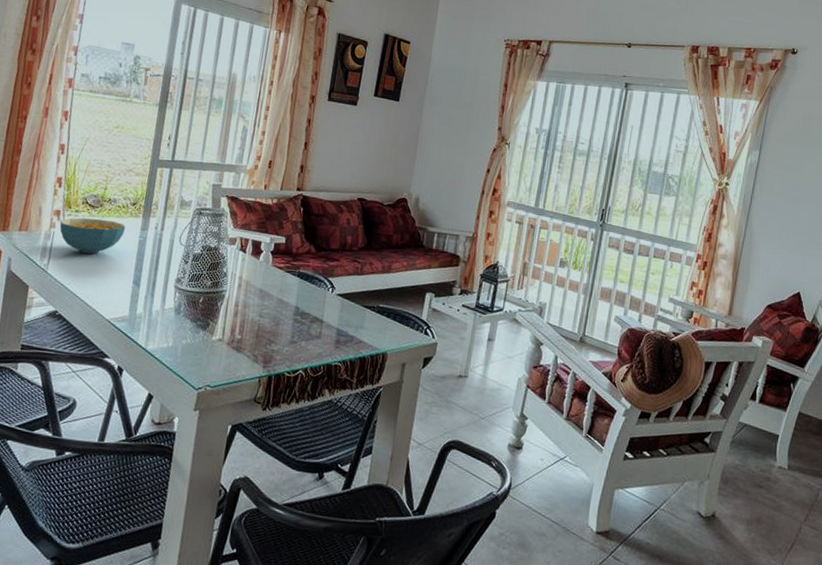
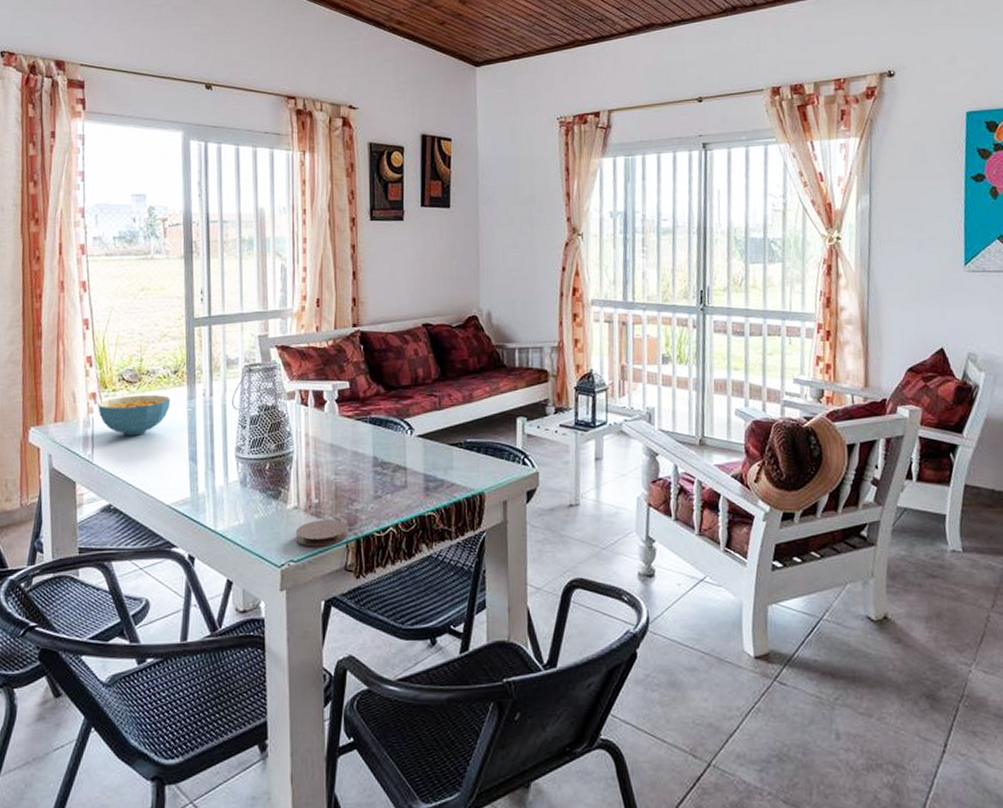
coaster: none [215,353,263,378] -> present [295,519,348,547]

